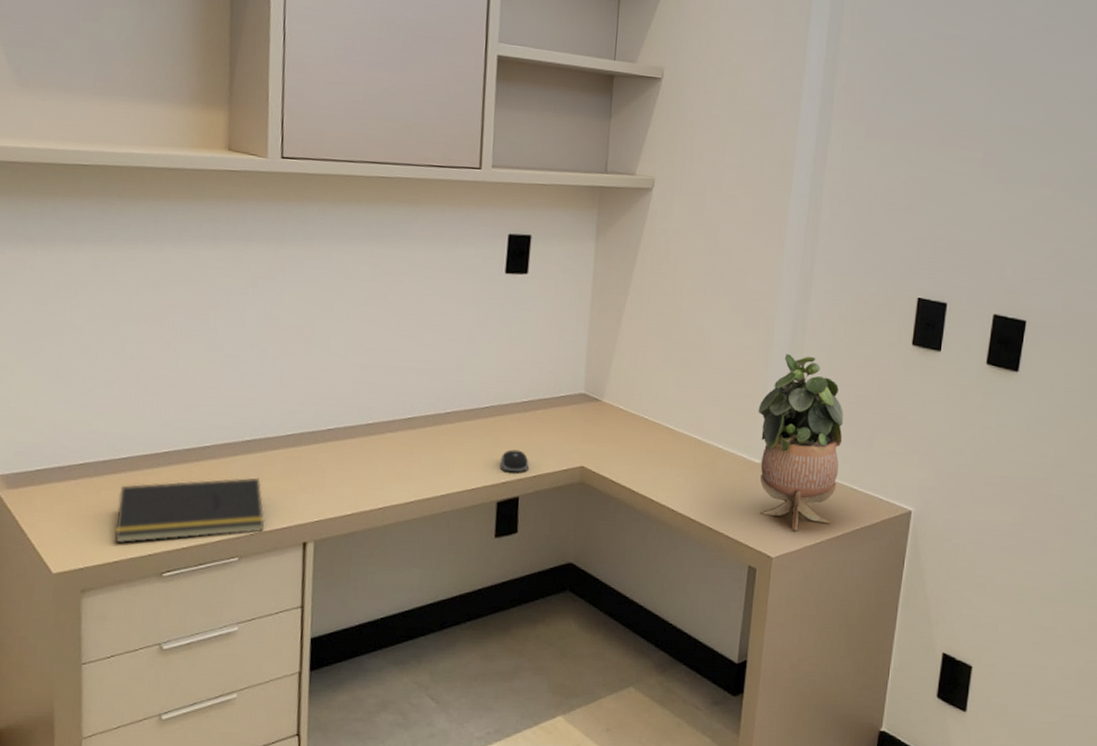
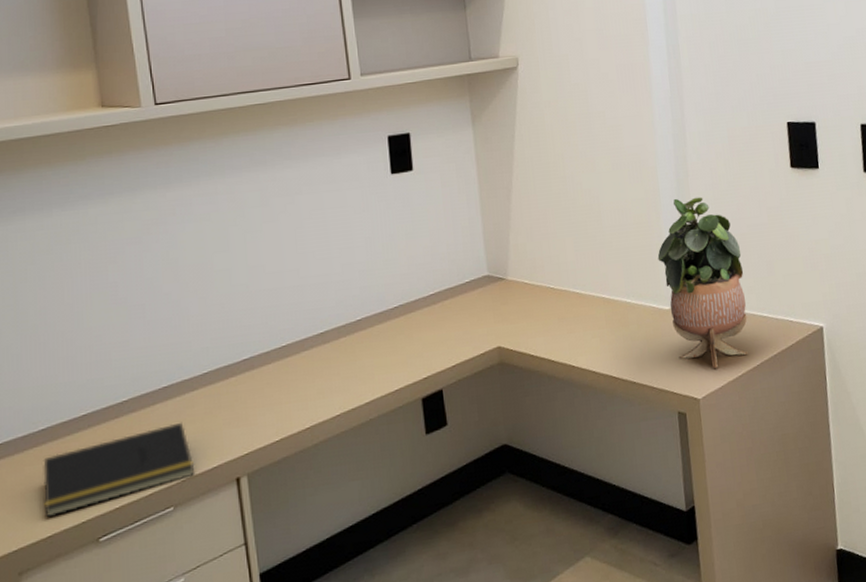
computer mouse: present [499,449,530,473] -> none [417,343,448,367]

